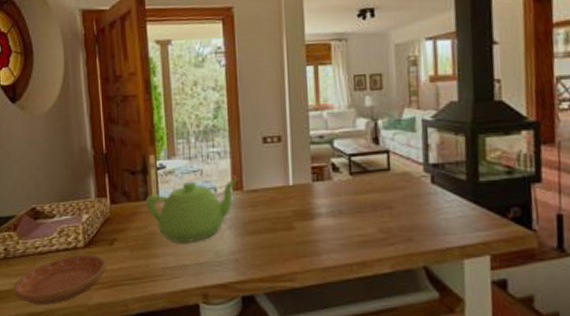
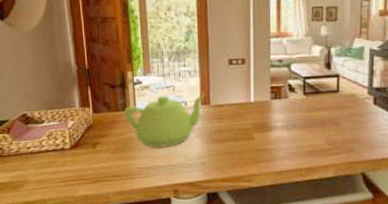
saucer: present [14,254,106,305] -> none [10,155,90,195]

